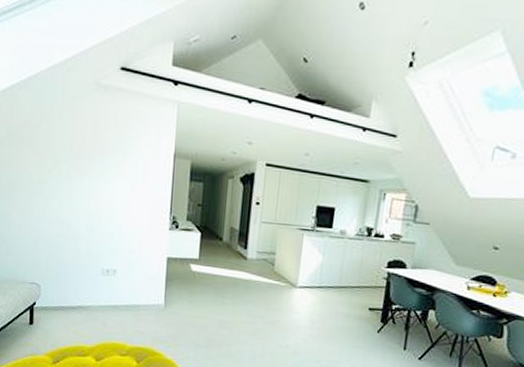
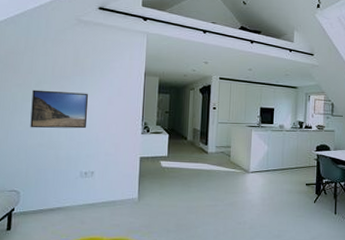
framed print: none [48,170,110,220] -> present [30,89,89,129]

